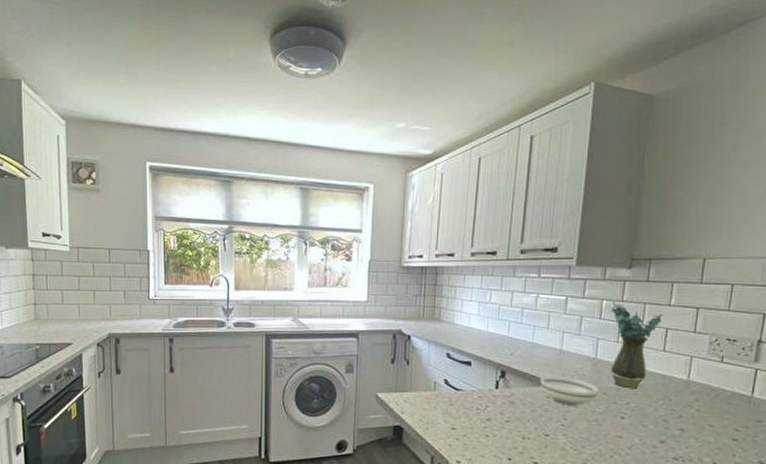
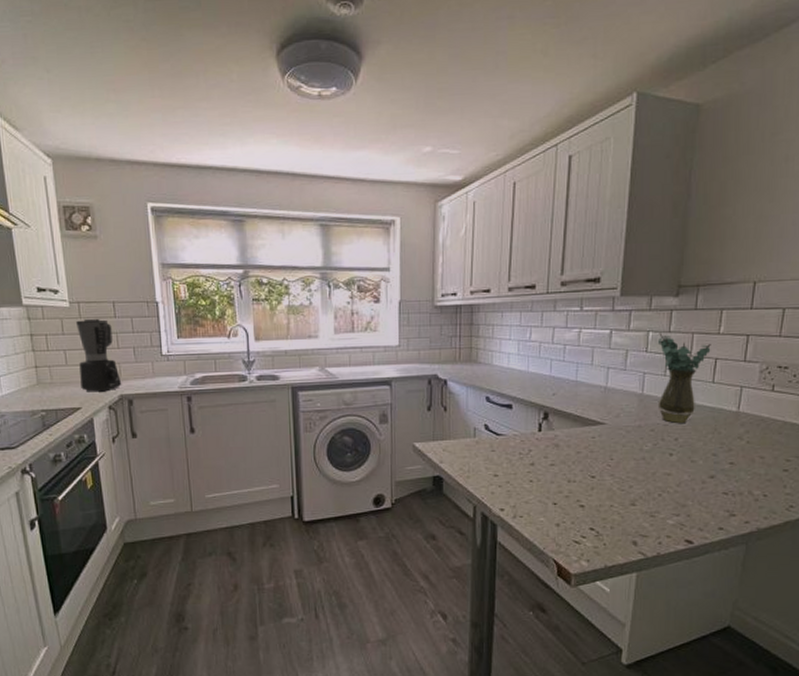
blender: none [74,263,111,330] -> present [76,319,122,392]
bowl: present [539,376,598,406] -> none [584,415,646,445]

